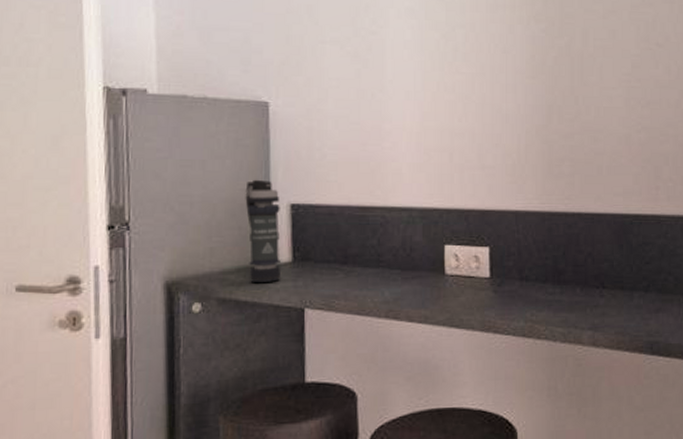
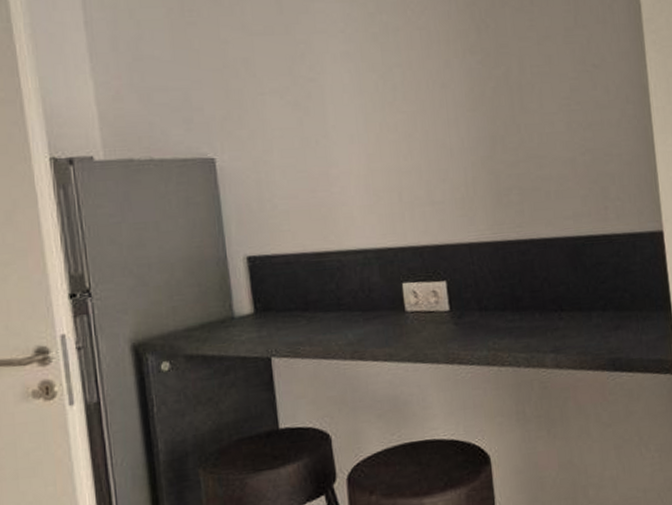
smoke grenade: present [245,179,280,283] -> none [201,235,244,337]

